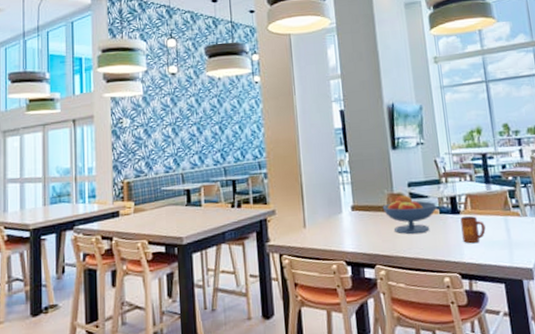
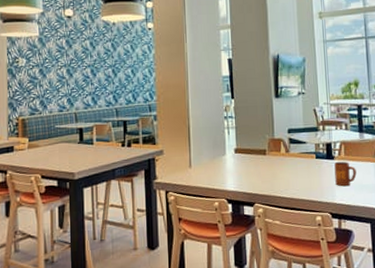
fruit bowl: present [382,195,437,234] -> none [263,140,314,176]

